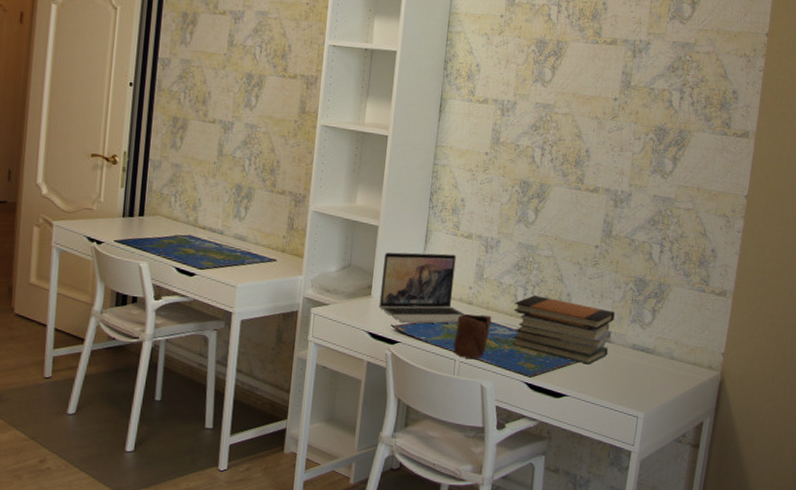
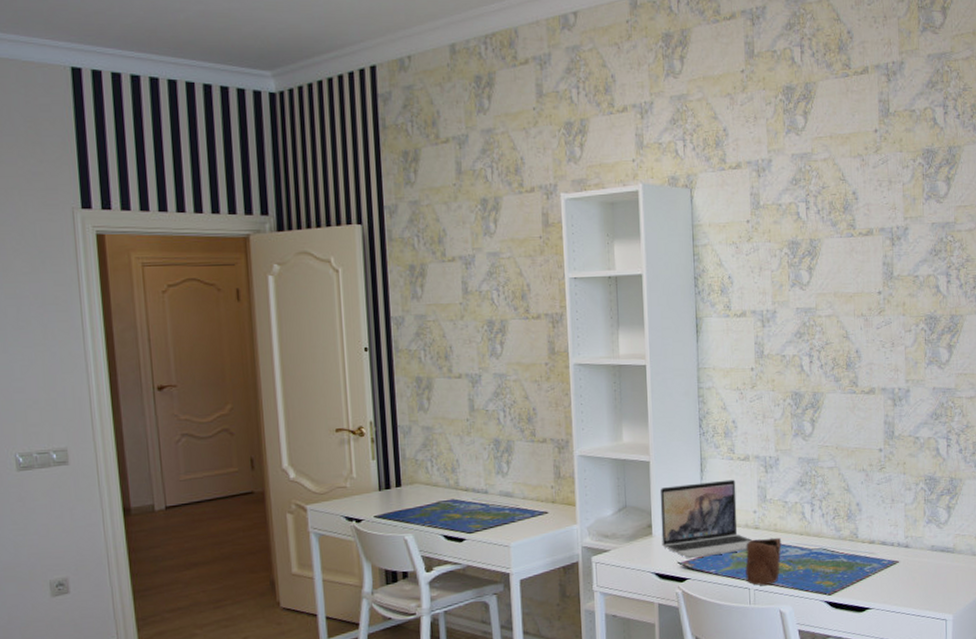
book stack: present [512,295,615,365] -> none [803,509,909,574]

